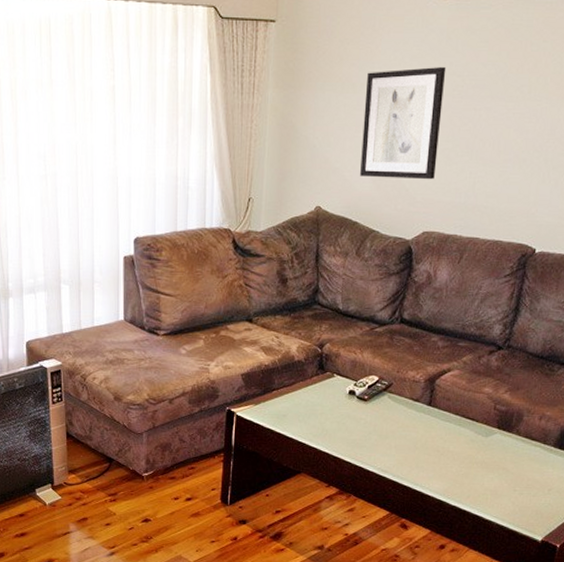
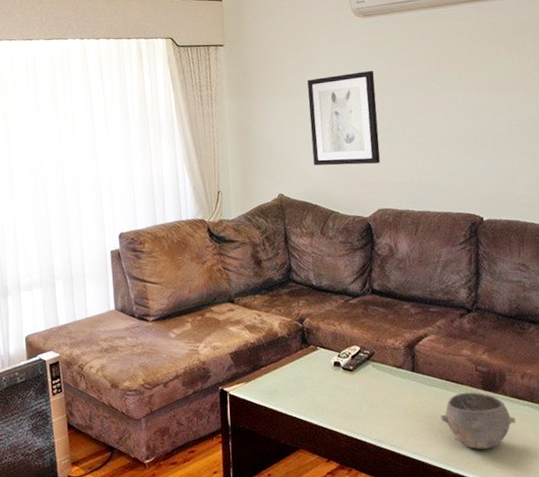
bowl: none [449,429,525,486] -> present [441,392,516,450]

